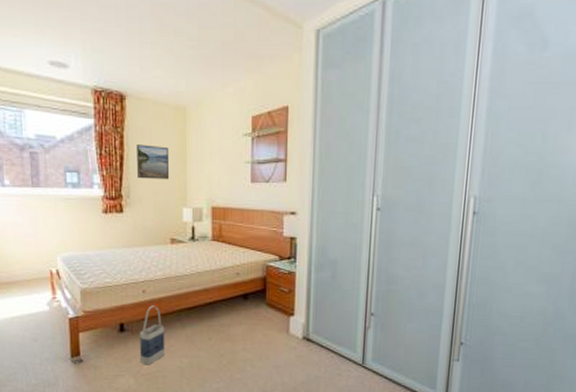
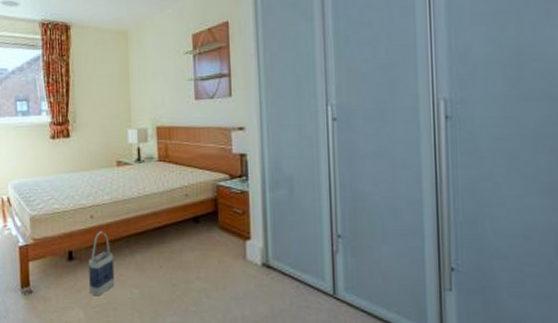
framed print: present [137,144,170,180] -> none [82,70,114,104]

